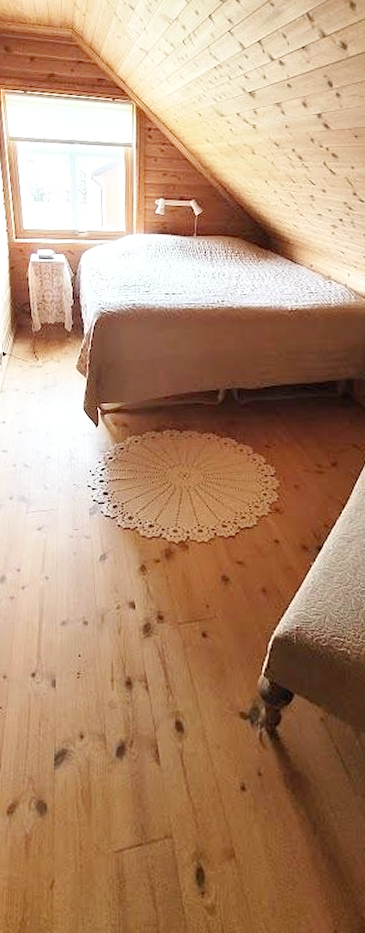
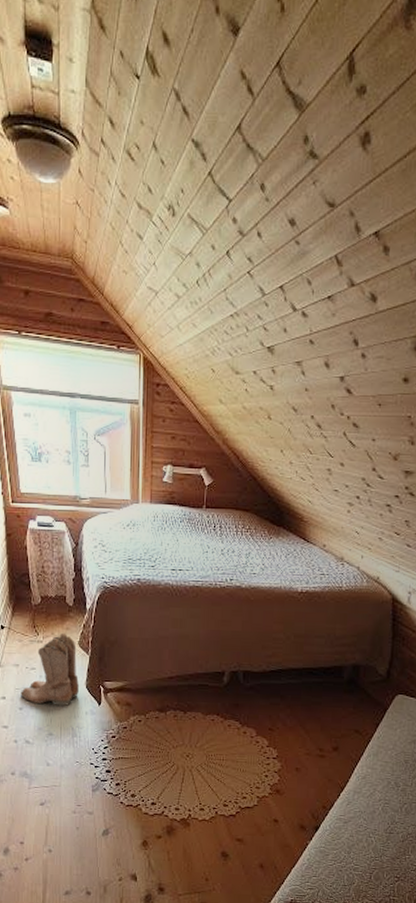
boots: none [20,357,76,429] -> present [21,632,79,707]

